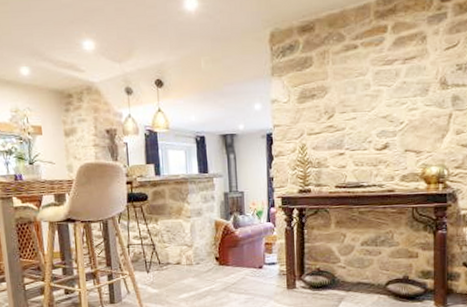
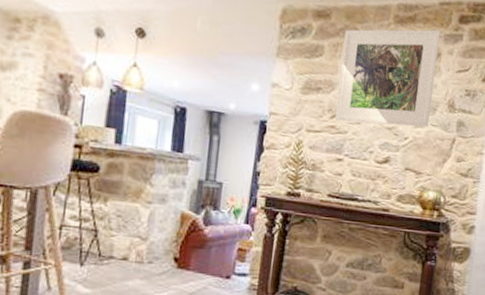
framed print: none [330,14,423,120] -> present [334,29,440,128]

